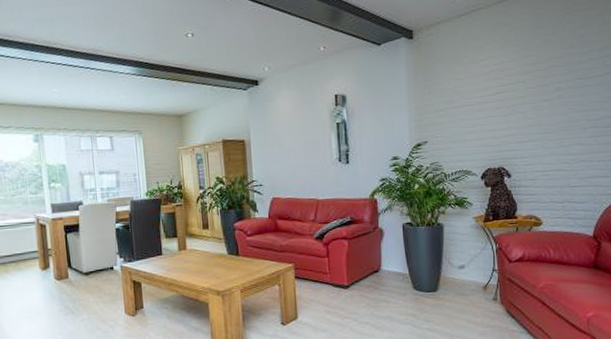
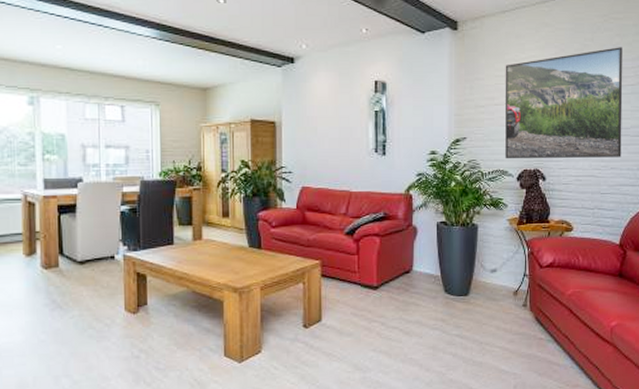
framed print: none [463,38,592,160] -> present [504,47,623,159]

